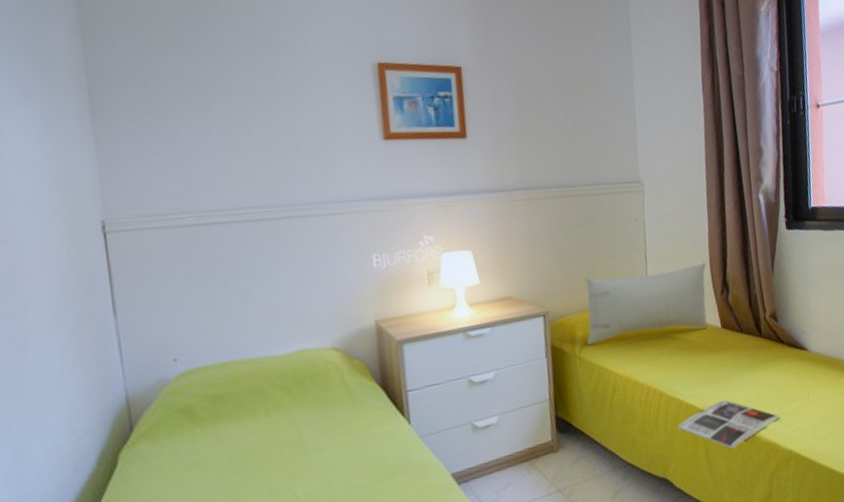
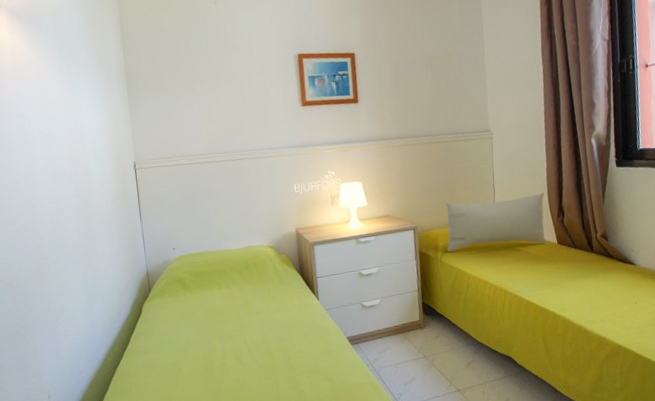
magazine: present [677,399,781,450] -> none [519,300,610,339]

